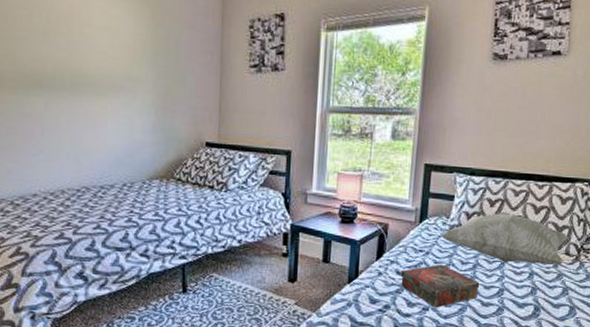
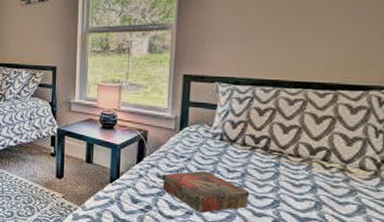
decorative pillow: present [440,213,569,265] -> none [203,122,364,180]

